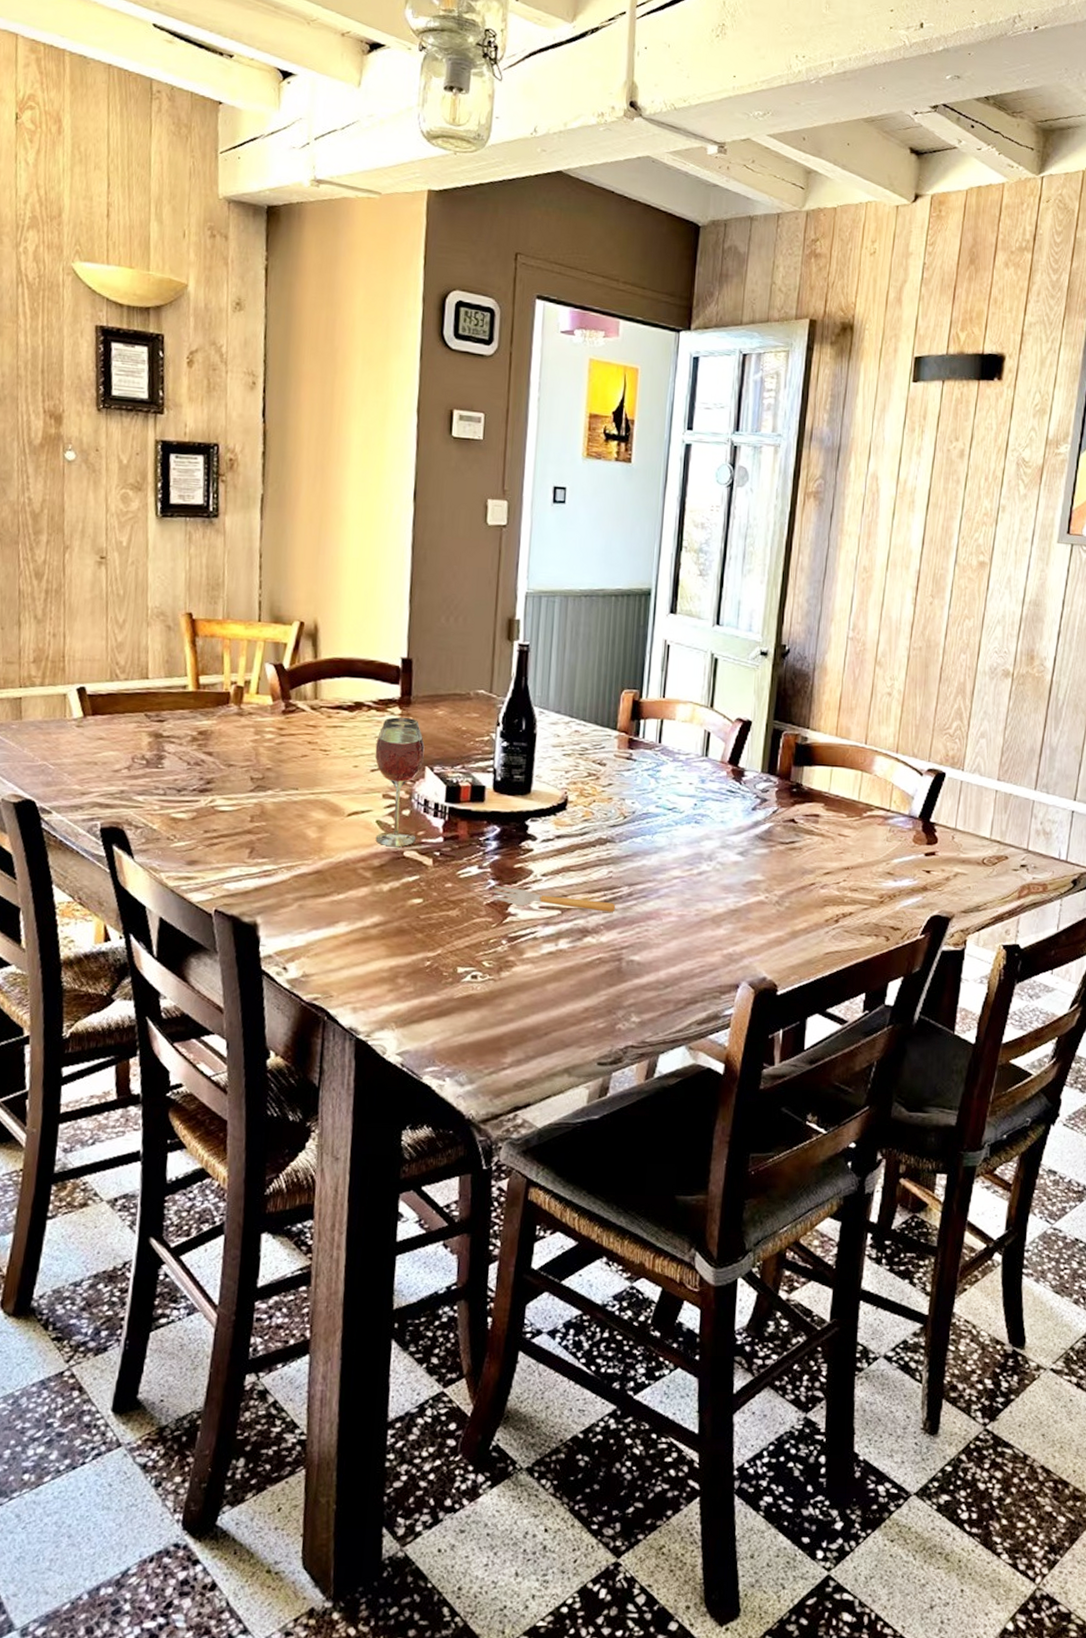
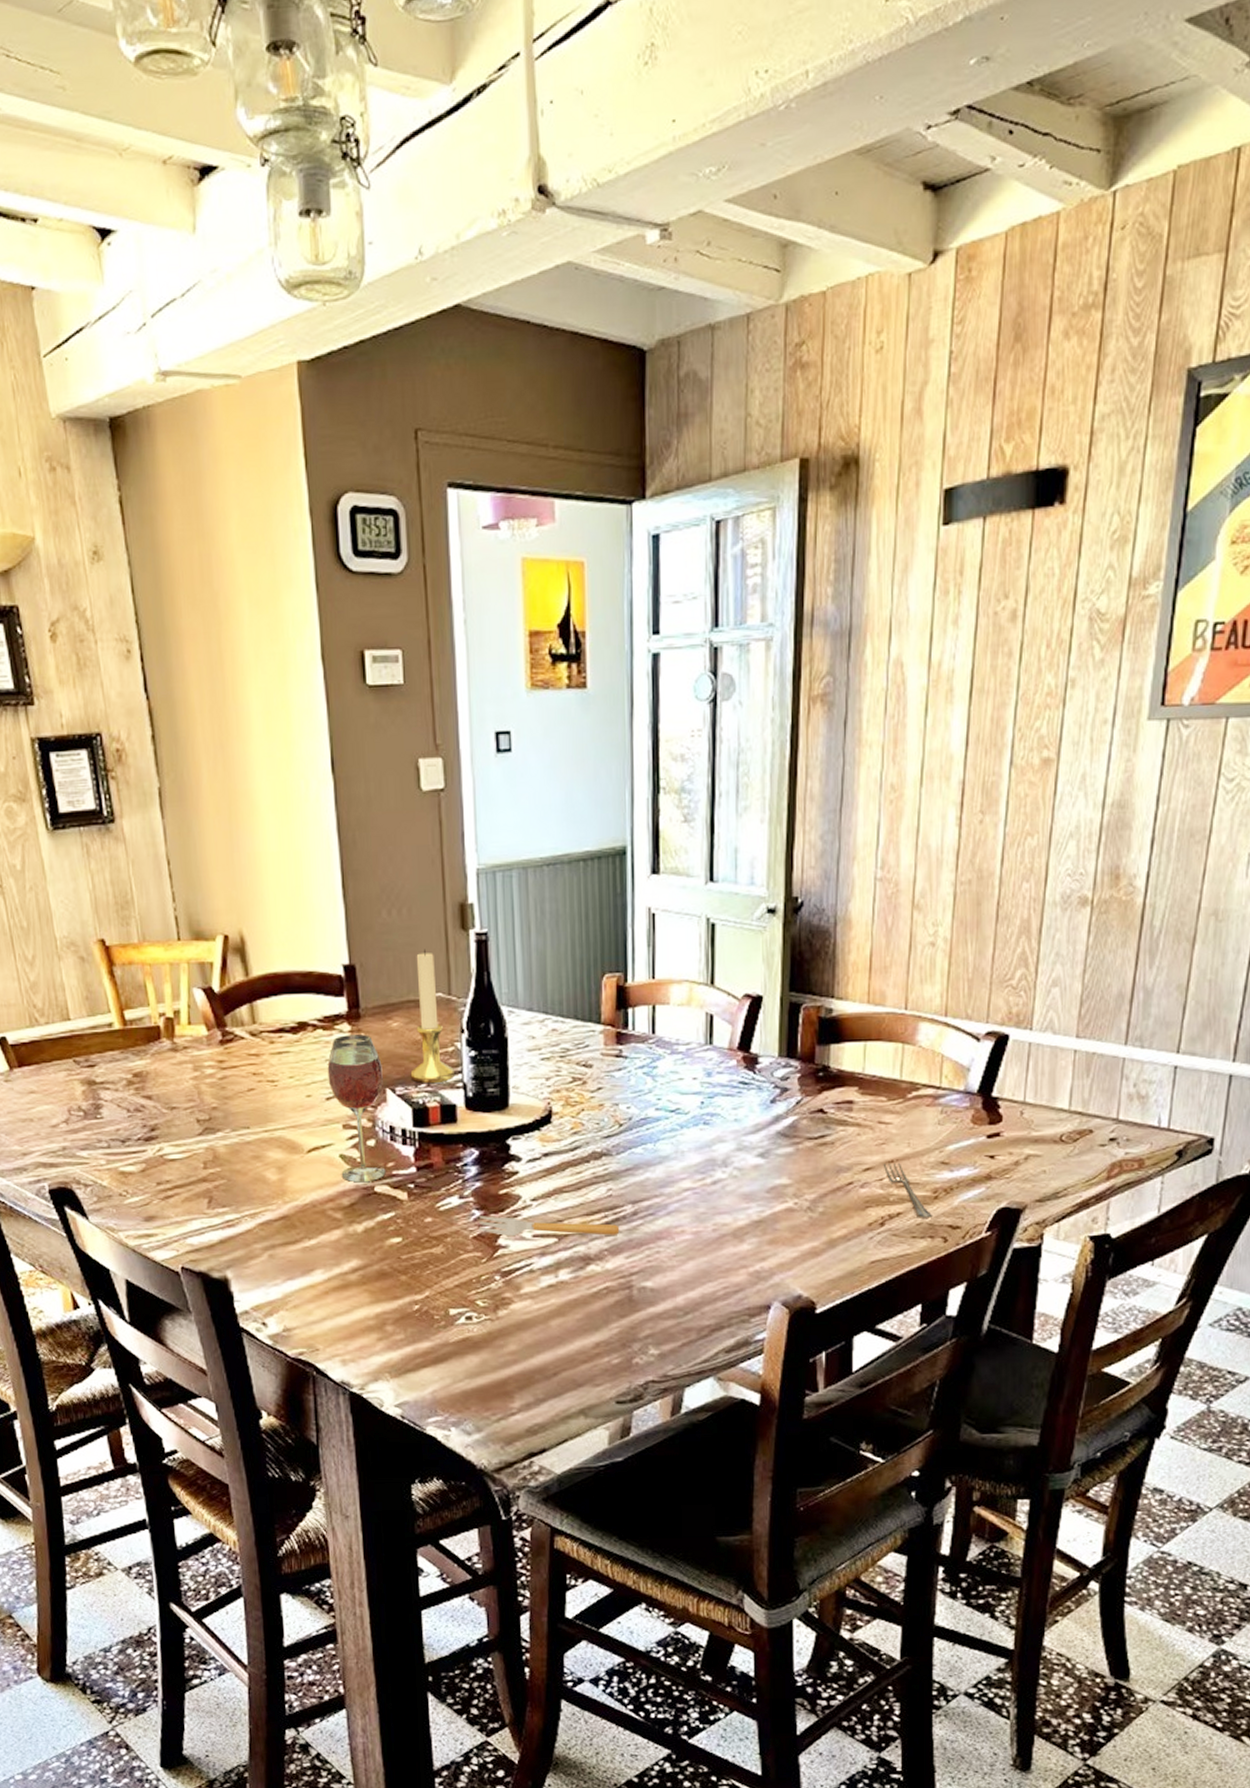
candle holder: none [448,652,488,767] -> present [410,949,456,1084]
fork: none [840,870,879,919] -> present [883,1163,933,1218]

